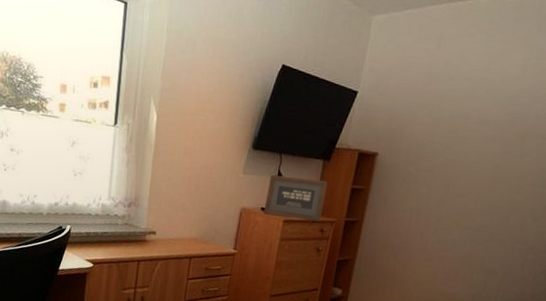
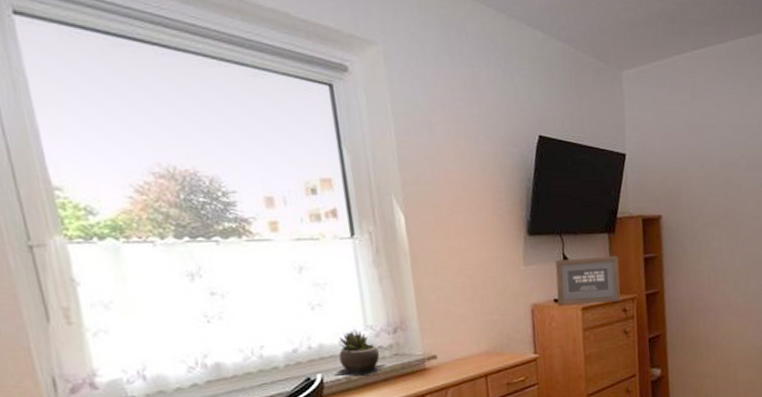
succulent plant: none [78,198,117,236] -> present [333,330,386,376]

